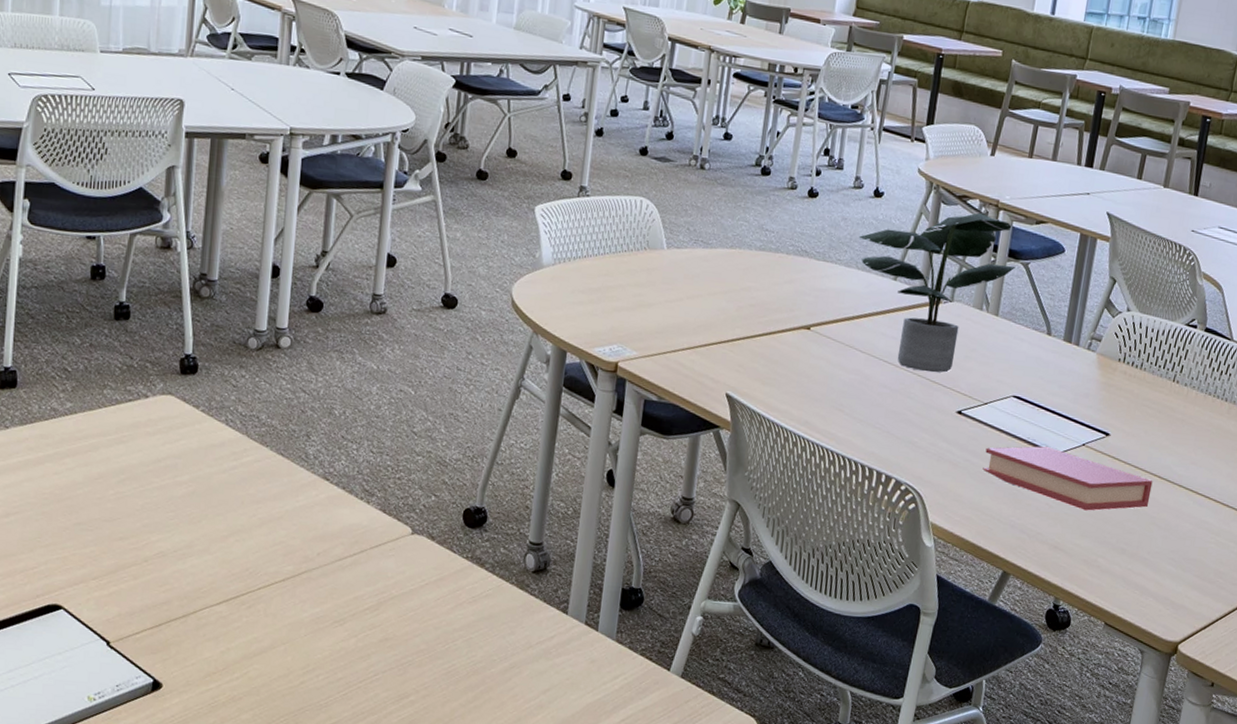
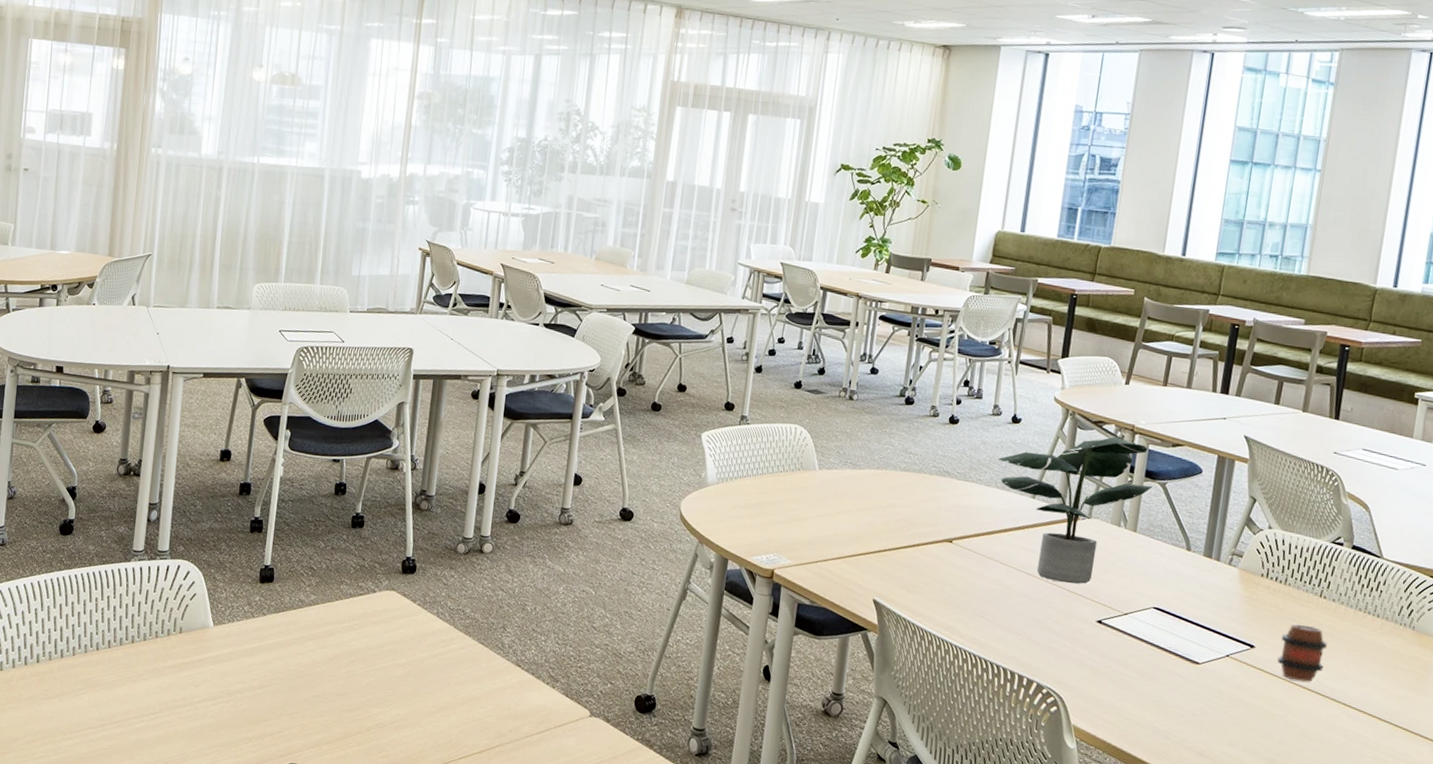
book: present [982,446,1153,511] -> none [1124,655,1302,720]
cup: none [1130,410,1178,469] -> present [1277,624,1327,682]

